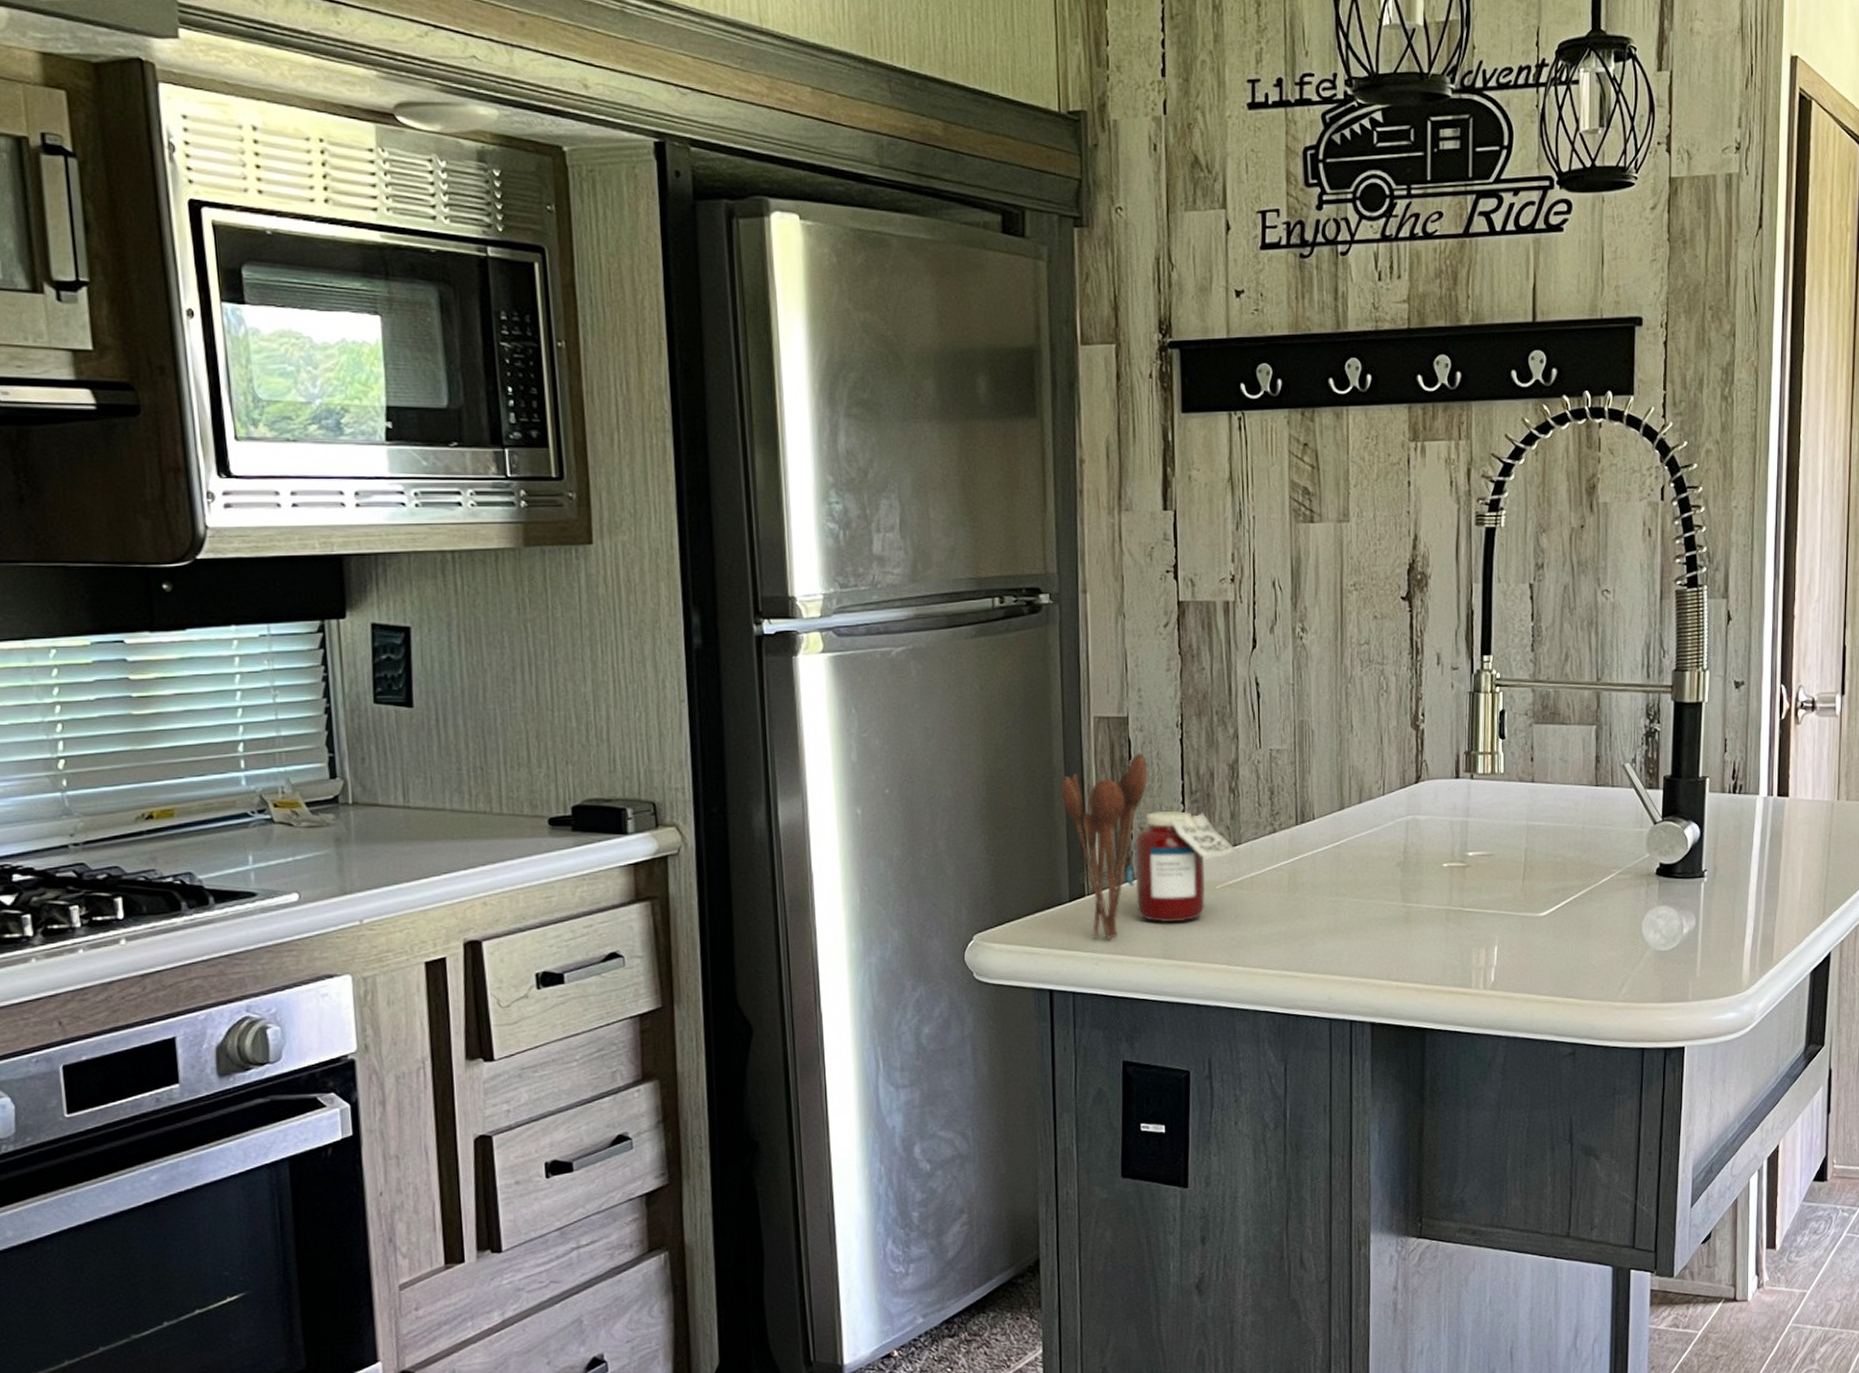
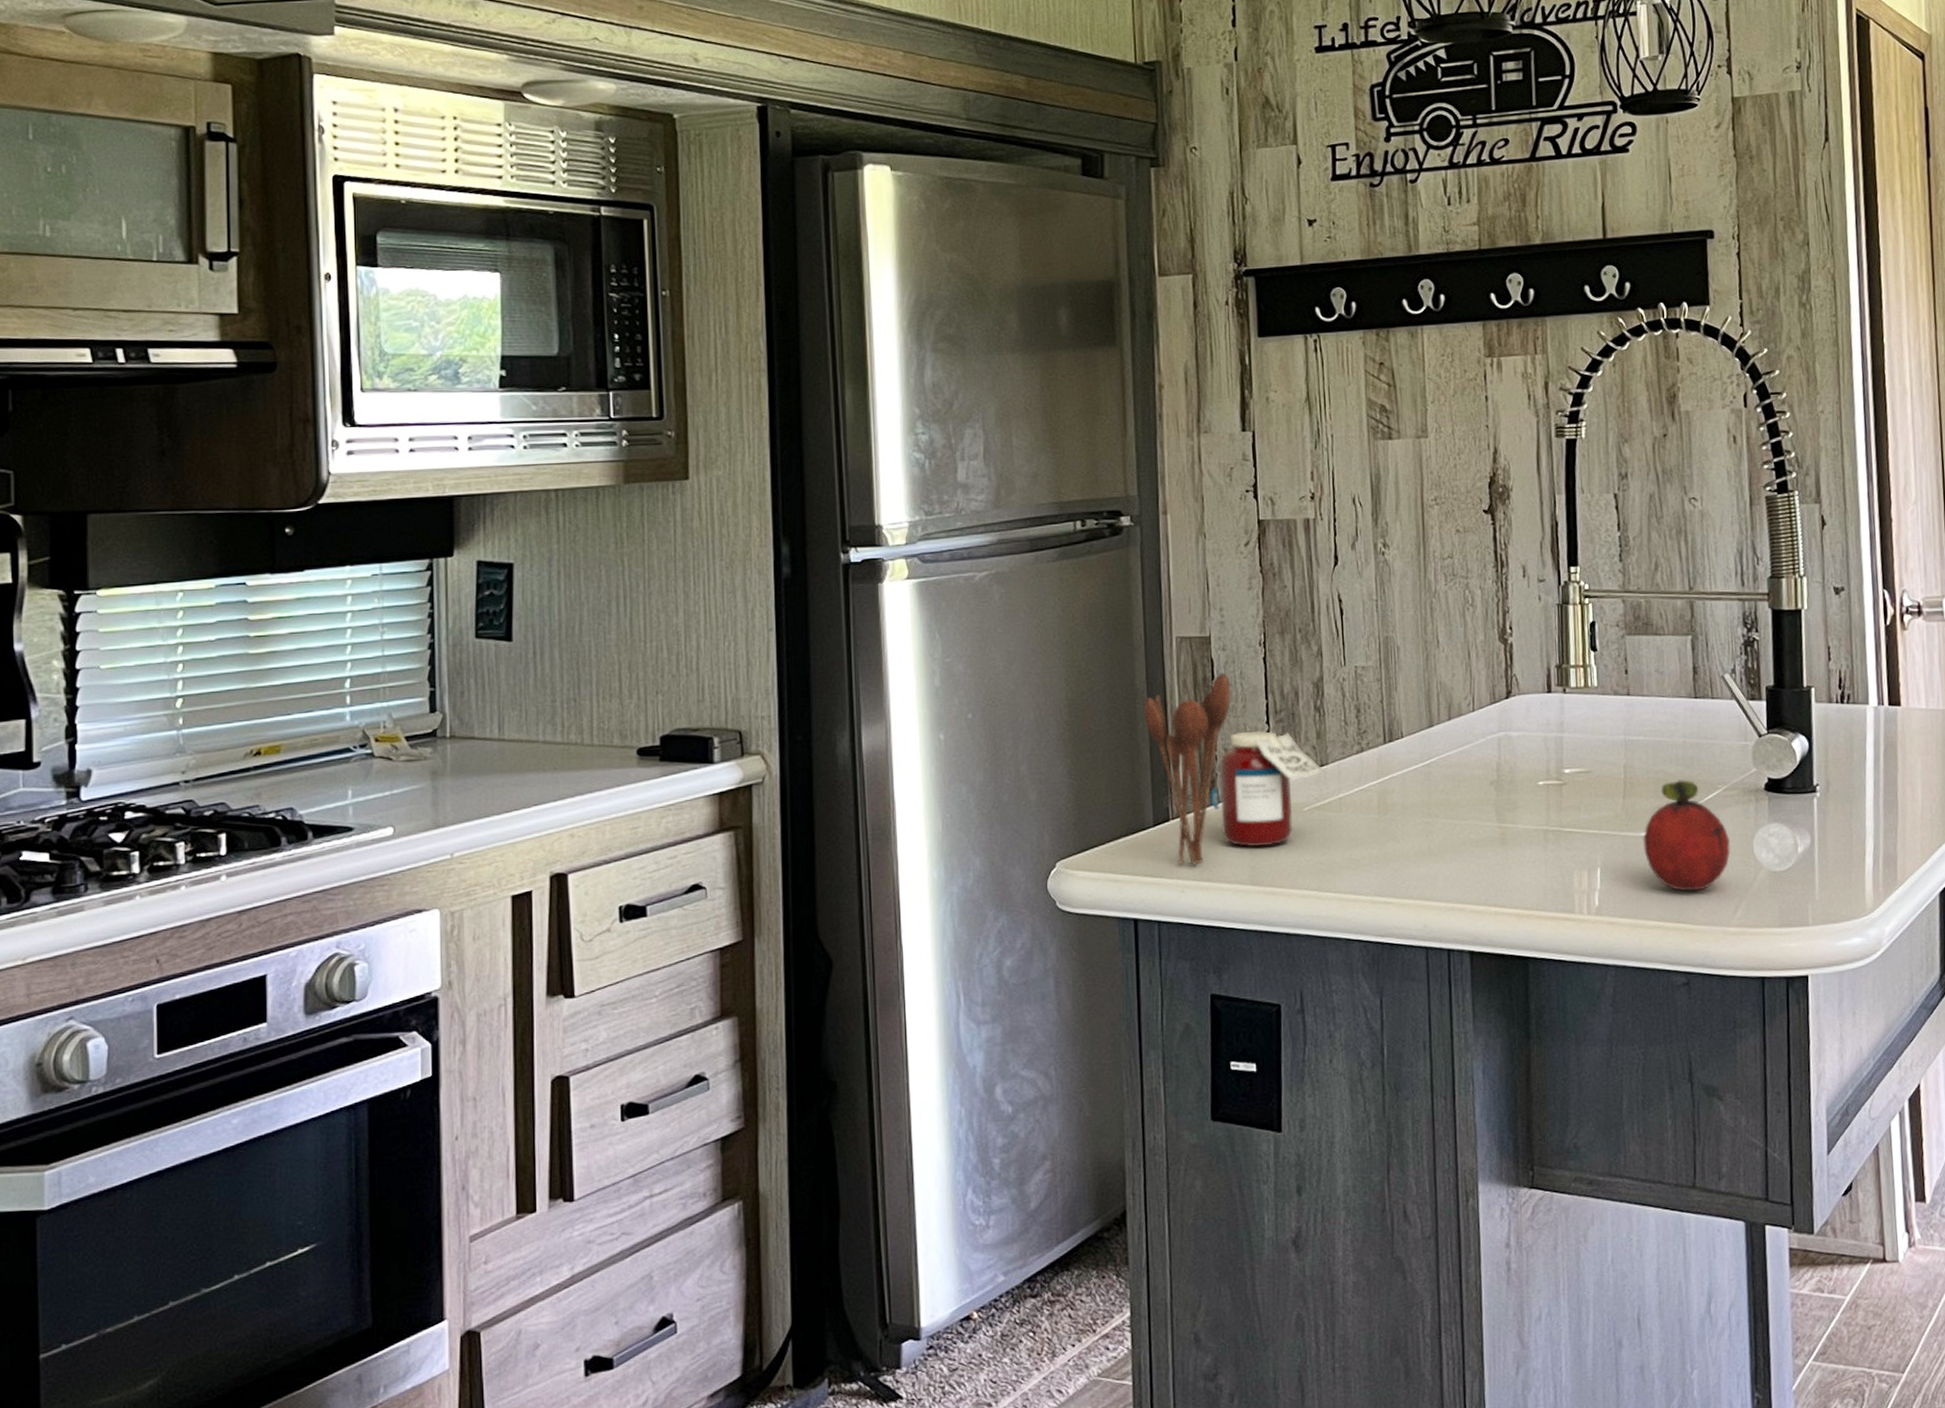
fruit: none [1539,864,1621,969] -> present [1643,780,1731,892]

